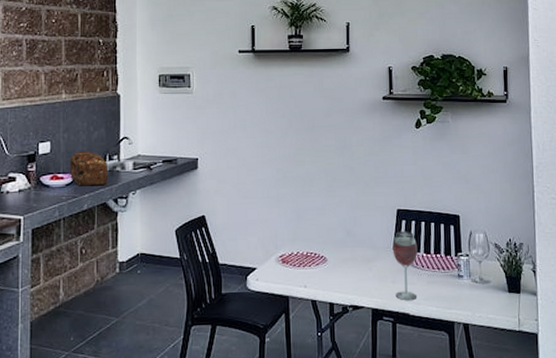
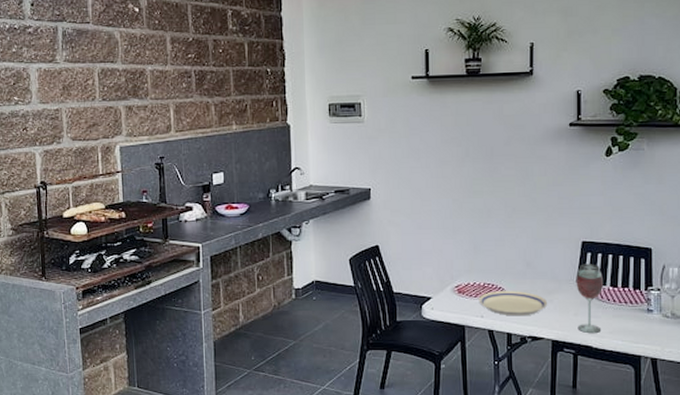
bread loaf: present [69,150,109,186] -> none [243,181,281,216]
plate: none [302,259,367,285] -> present [478,291,548,316]

